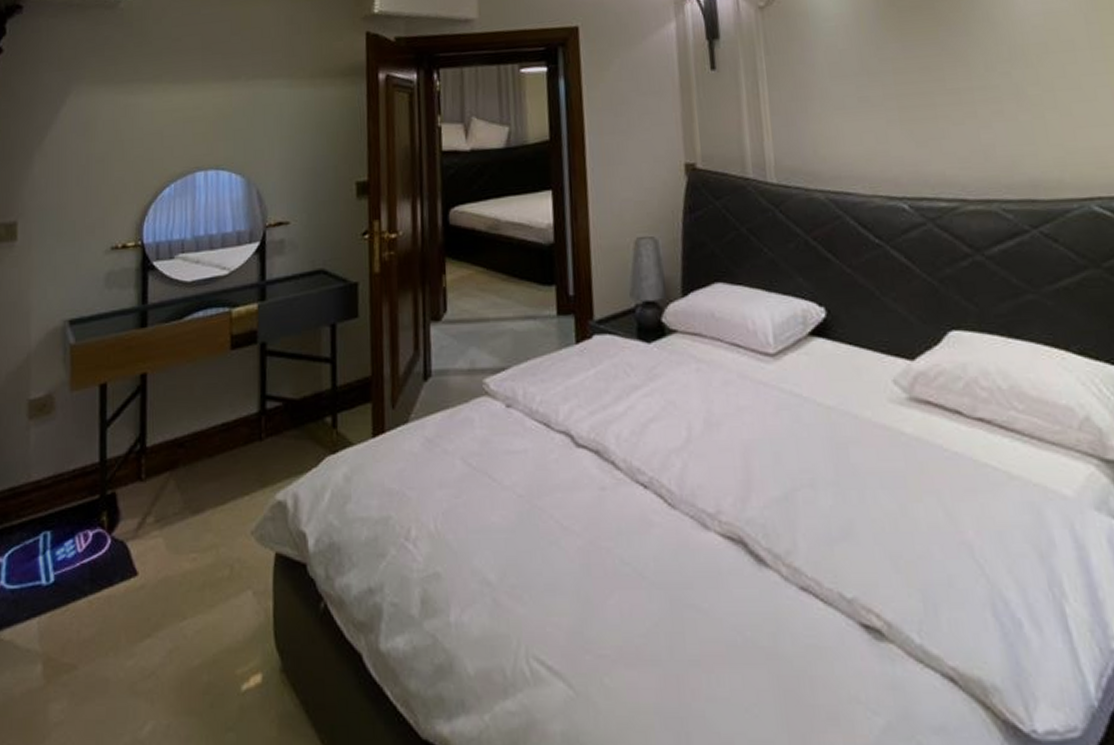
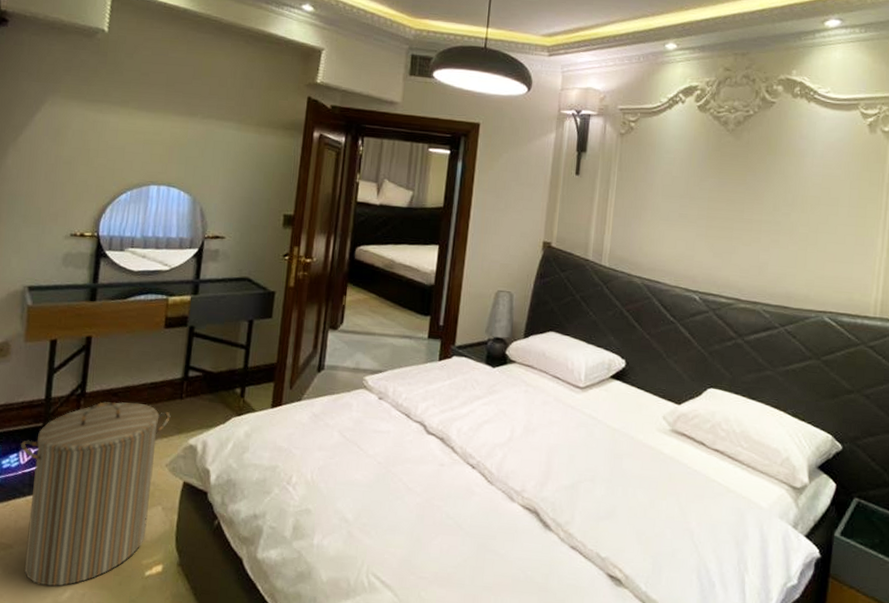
laundry hamper: none [76,452,250,718] -> present [20,401,171,586]

